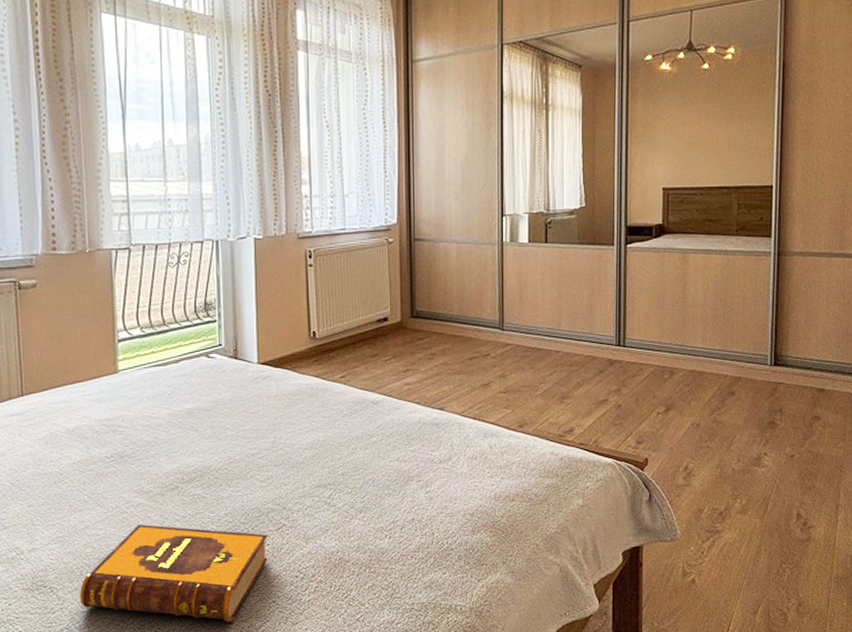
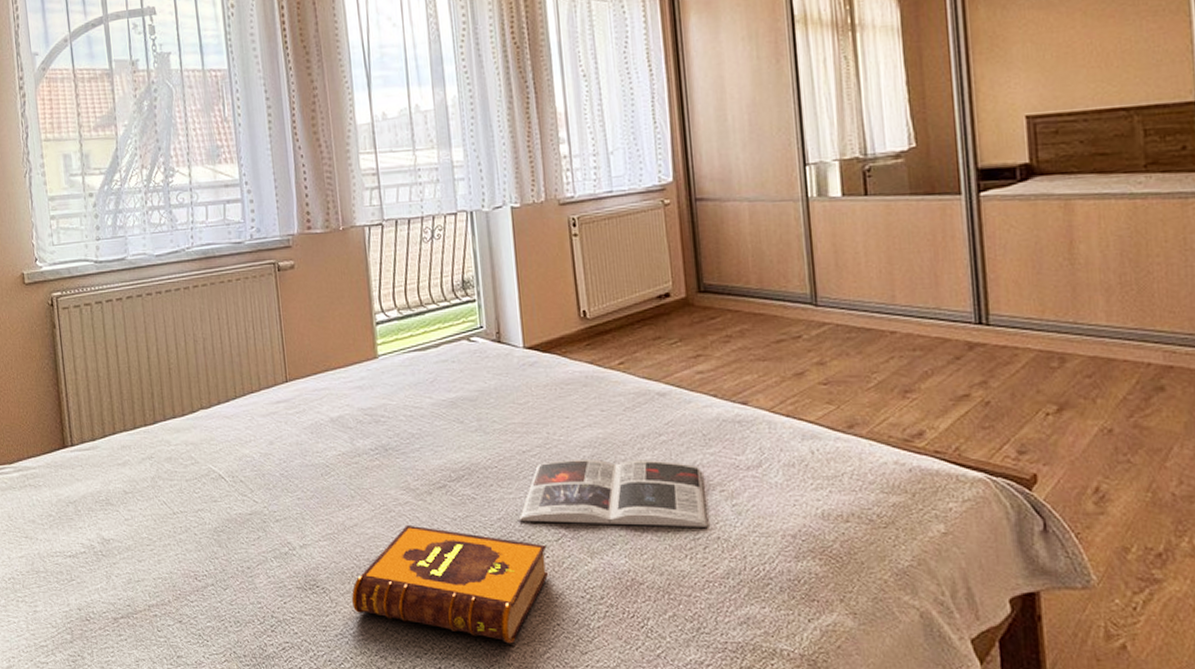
magazine: none [244,457,405,515] -> present [518,458,708,527]

